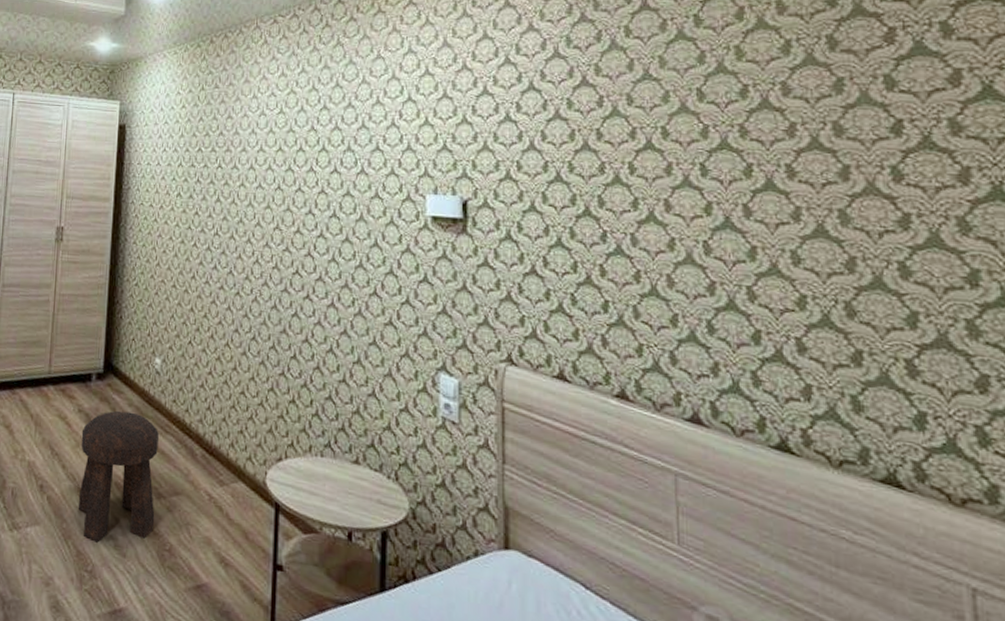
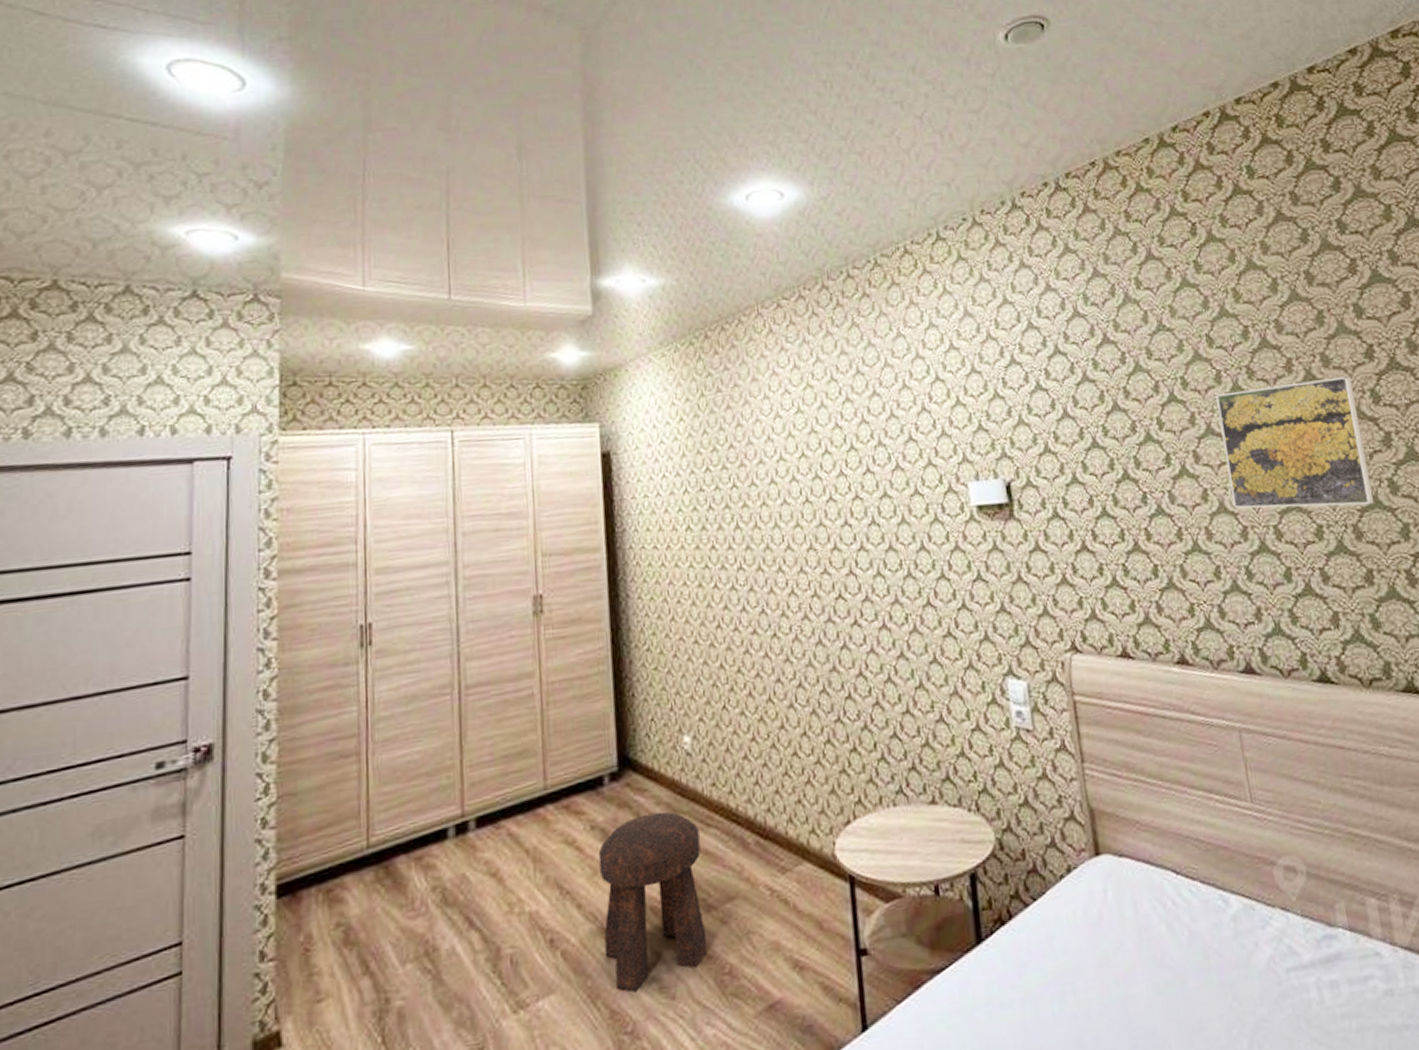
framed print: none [699,148,877,285] -> present [1216,376,1374,509]

